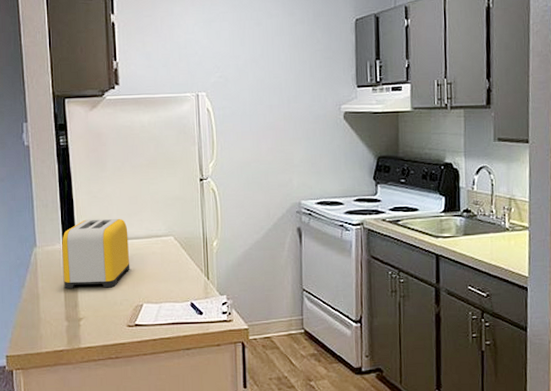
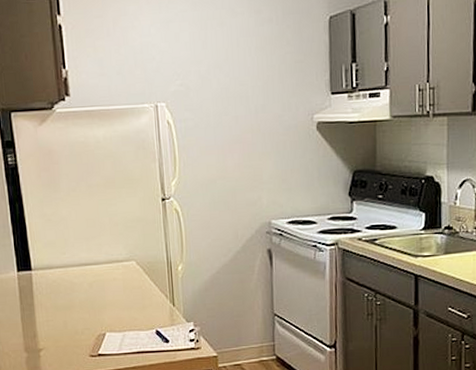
toaster: present [62,218,130,288] -> none [16,243,91,318]

